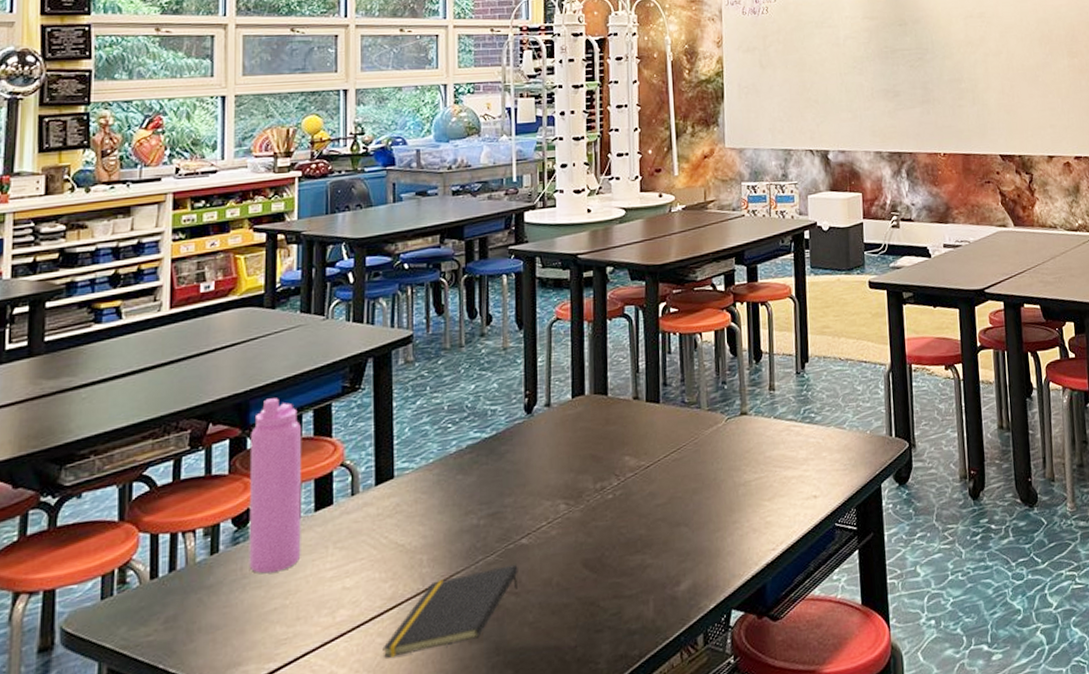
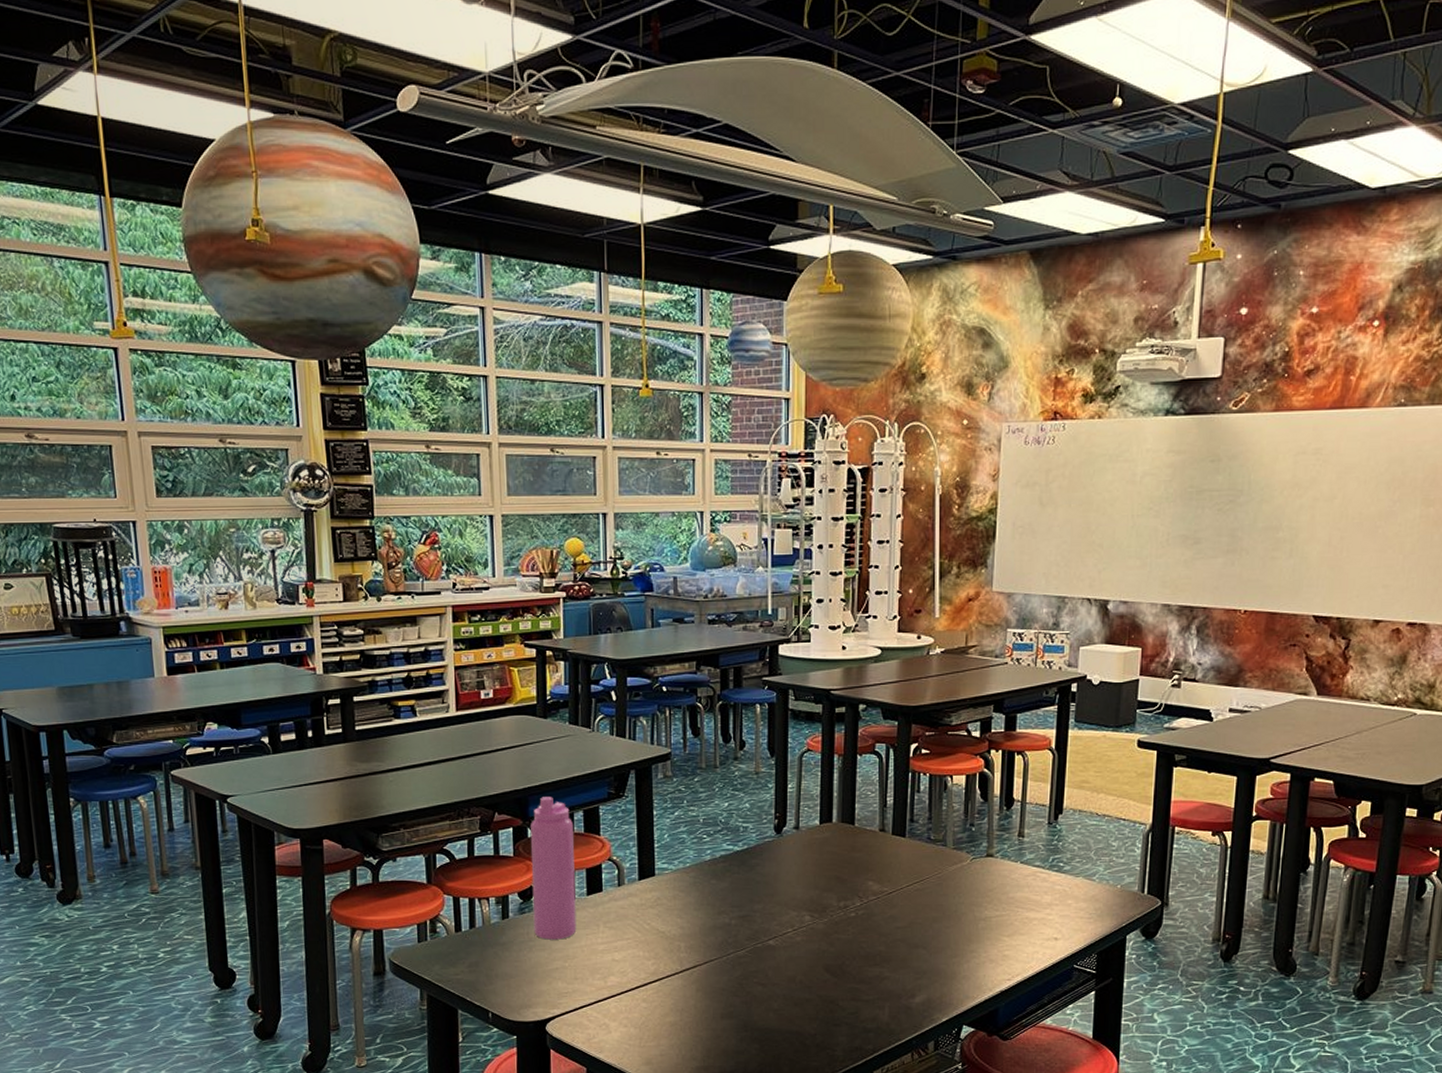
notepad: present [382,564,519,659] -> none [647,960,765,1020]

